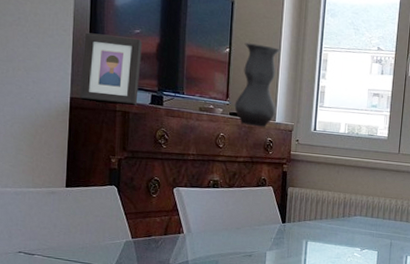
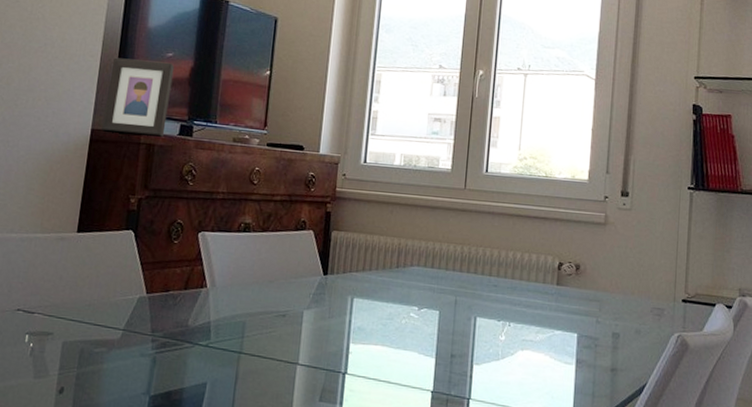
vase: present [234,42,281,128] -> none [272,64,328,161]

